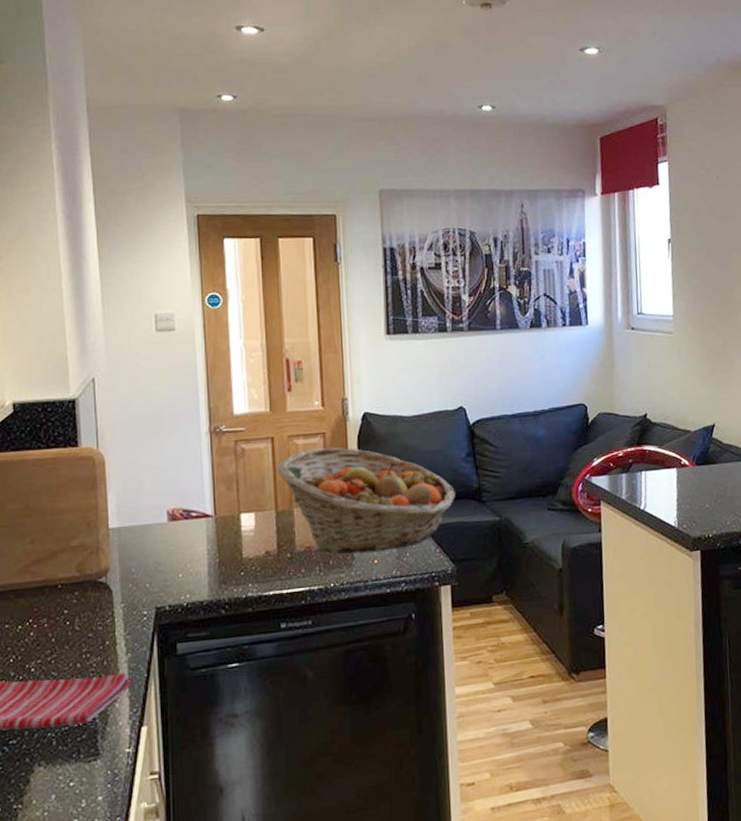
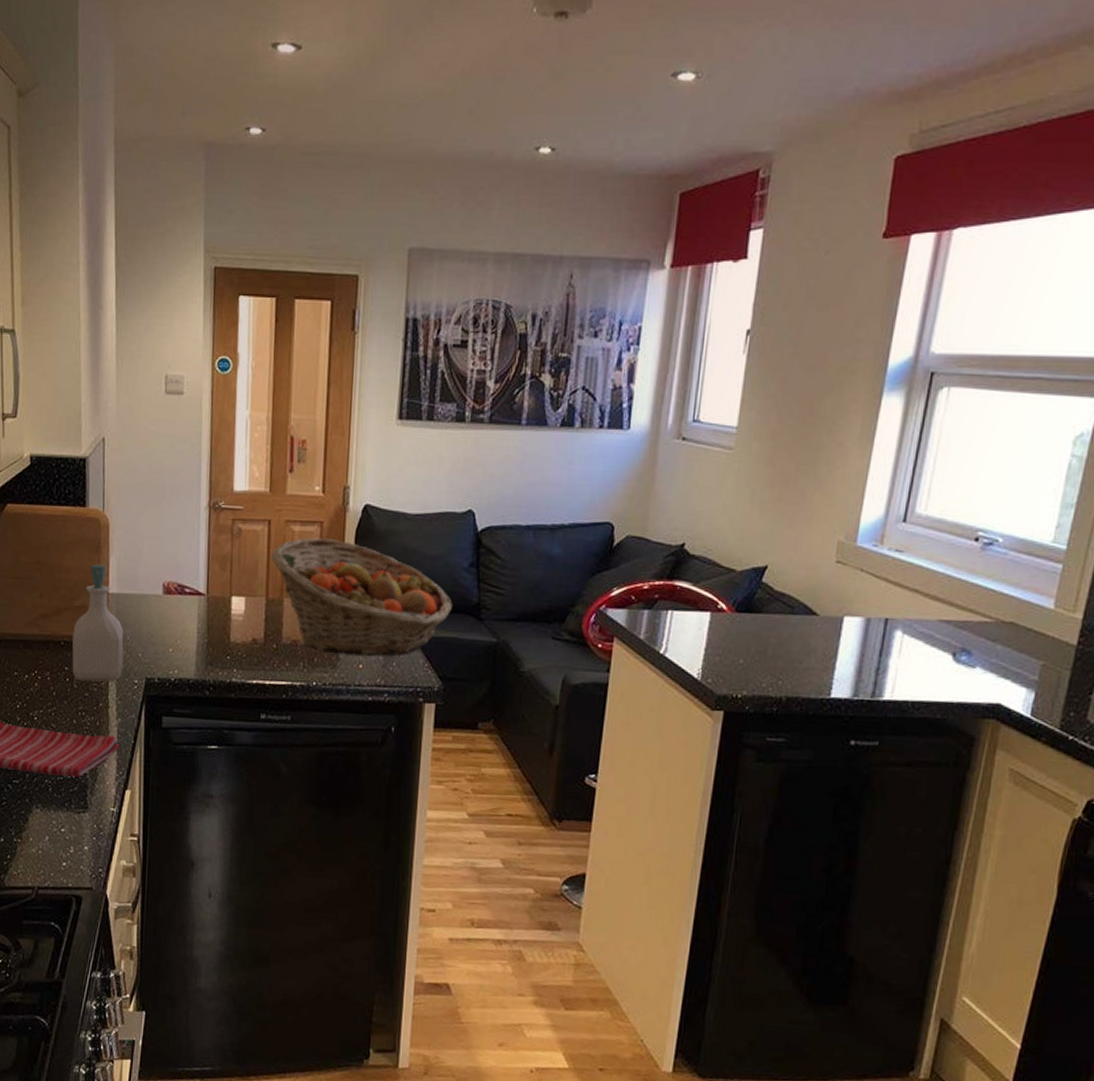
soap bottle: none [71,501,130,622] -> present [72,564,124,682]

